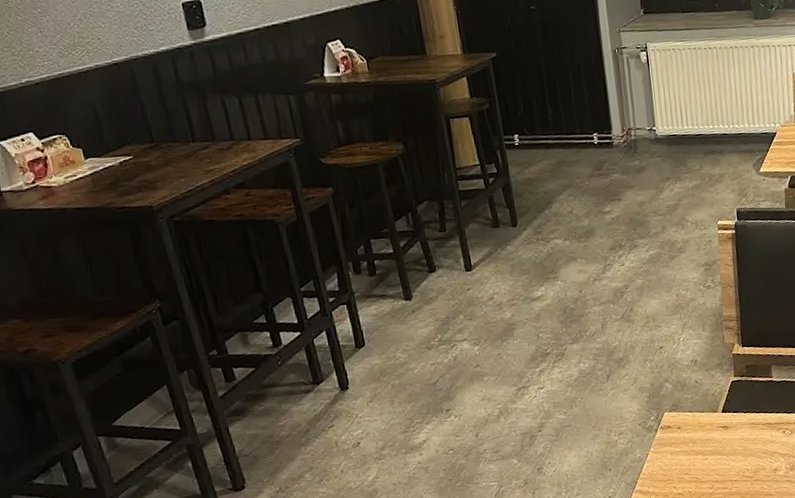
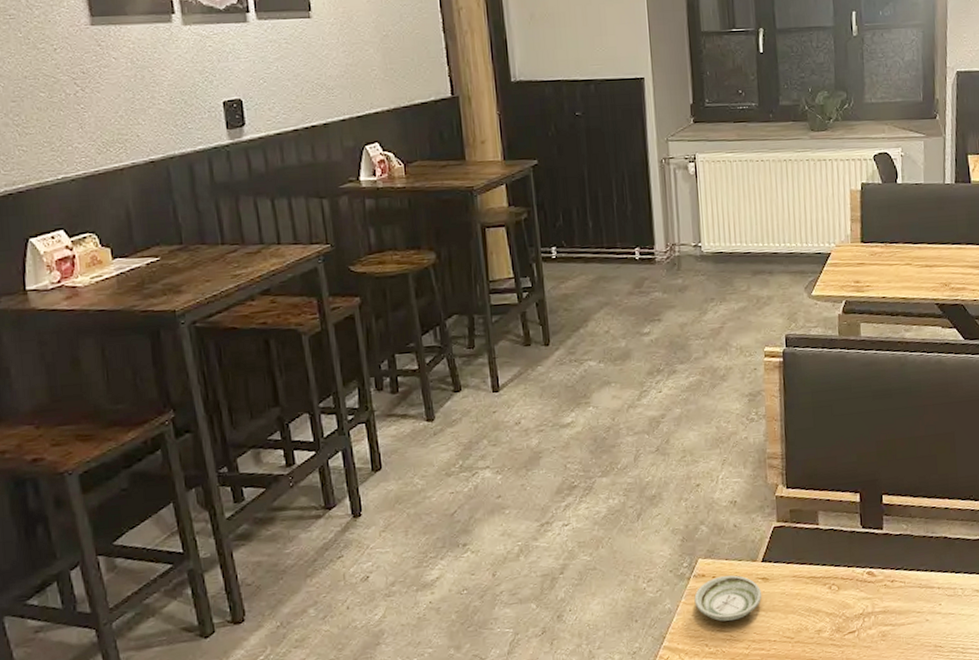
saucer: none [662,425,723,466] -> present [694,575,762,622]

